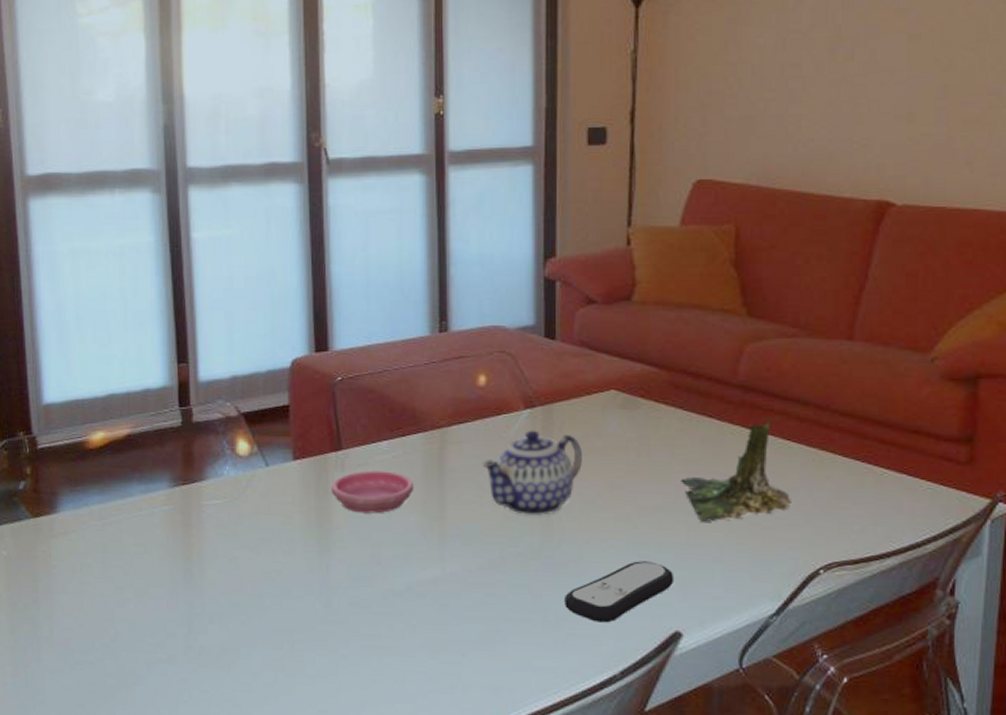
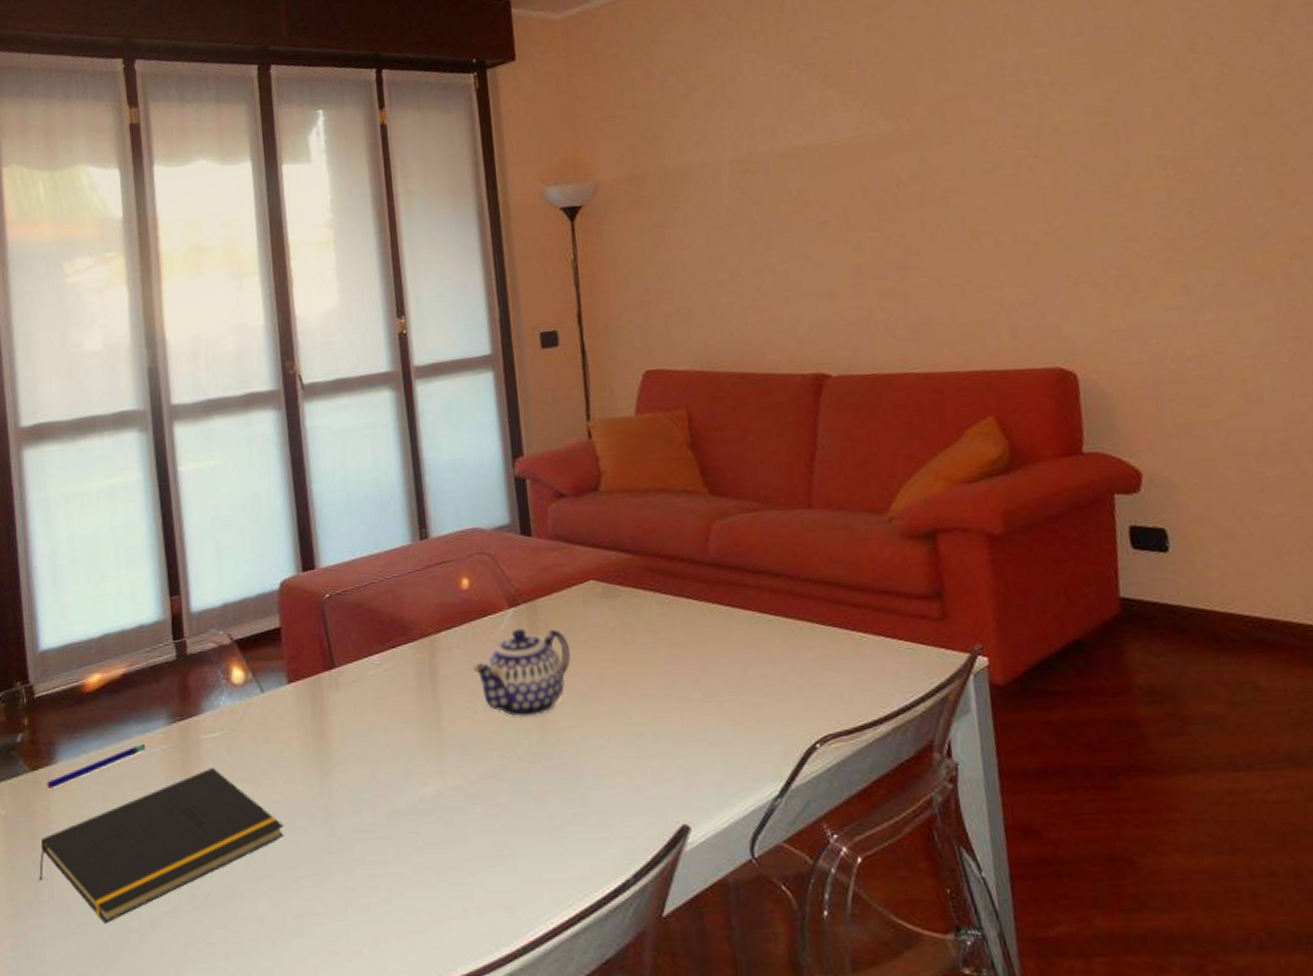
notepad: none [39,531,281,663] -> present [39,767,284,923]
pen: none [48,502,148,536] -> present [47,743,146,789]
saucer: present [332,470,414,514] -> none [327,685,409,732]
remote control: present [563,561,674,623] -> none [567,753,675,824]
tree stump: present [682,422,790,522] -> none [669,597,777,706]

